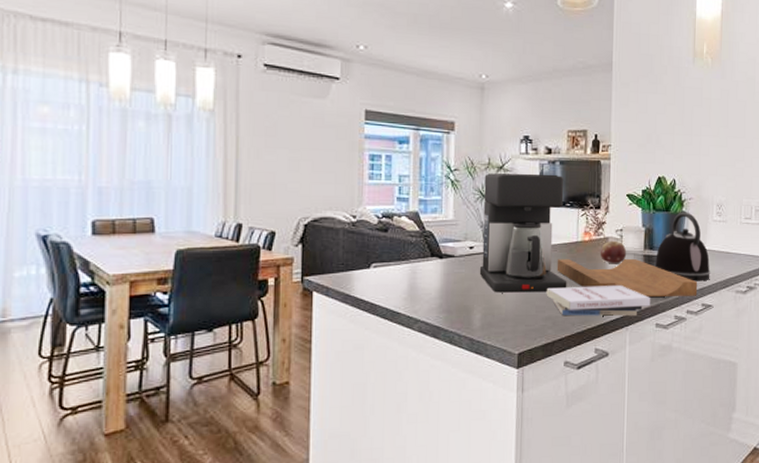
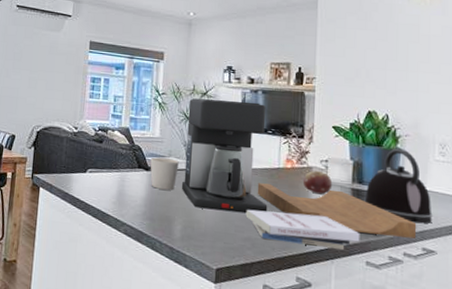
cup: none [444,243,476,277] -> present [150,157,179,190]

